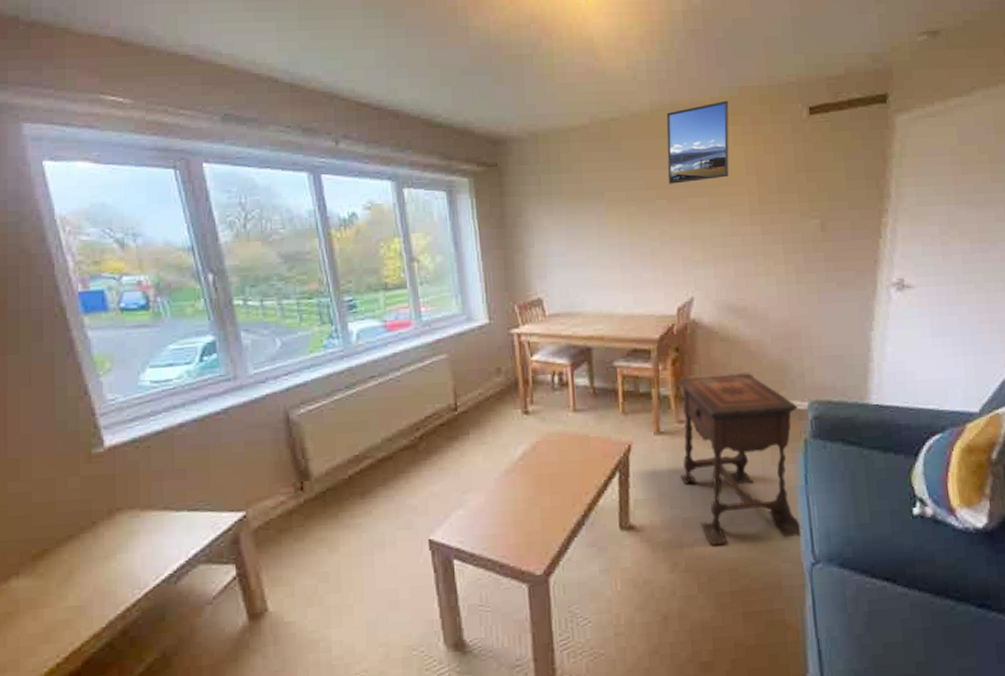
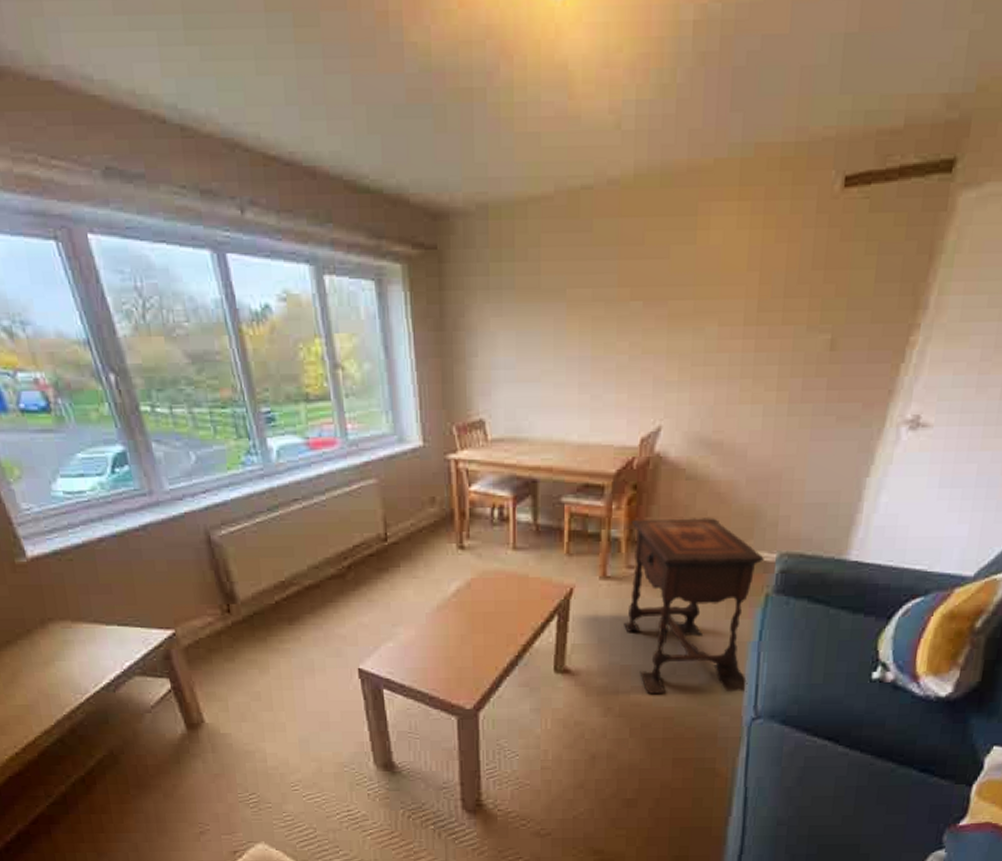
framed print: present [666,100,729,184] -> none [647,163,738,280]

